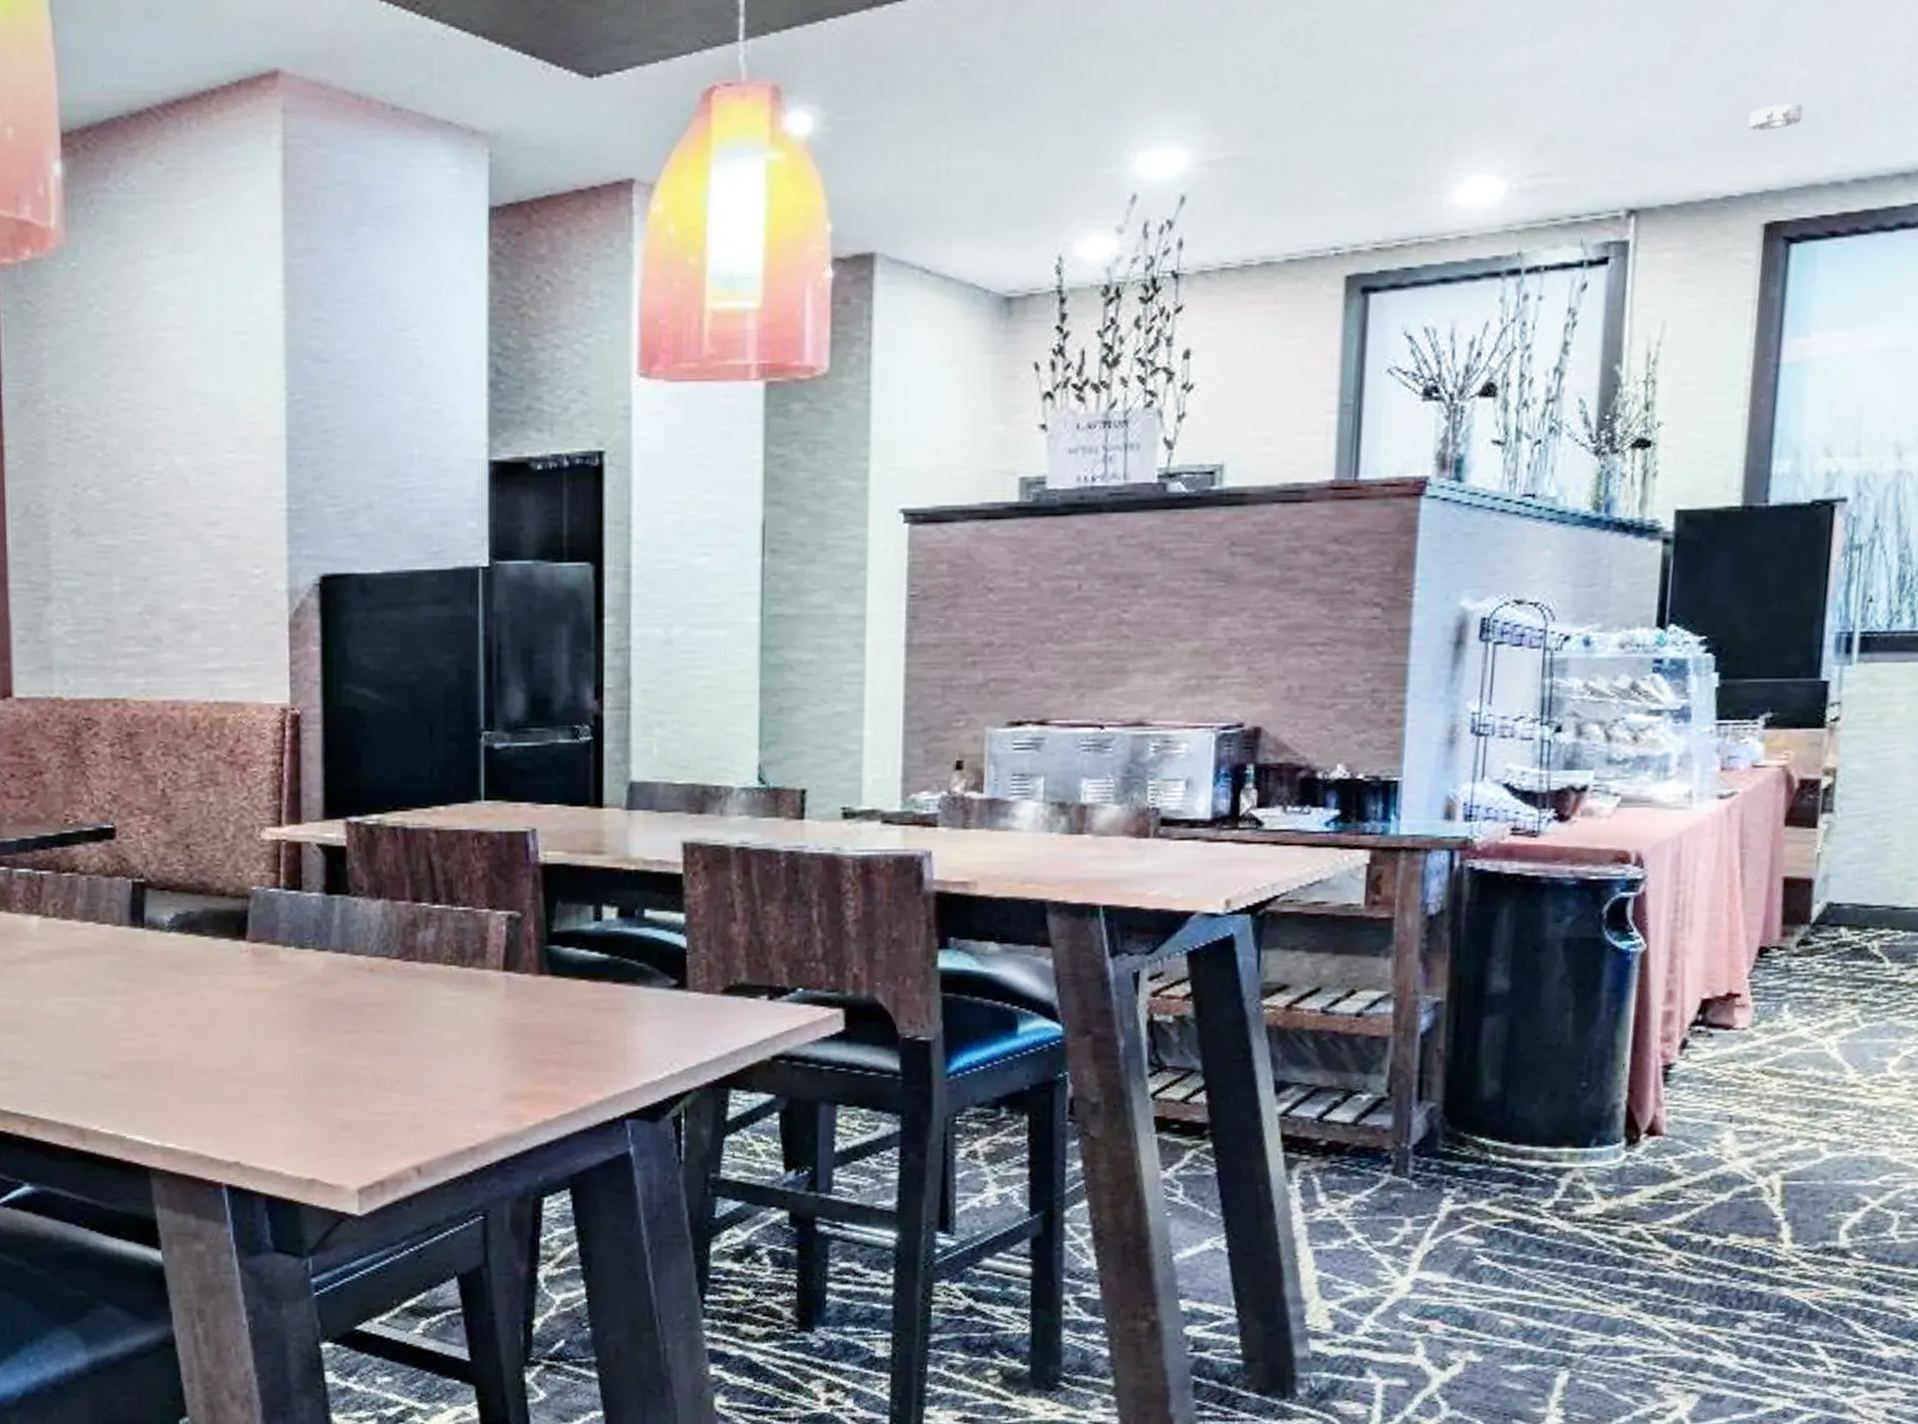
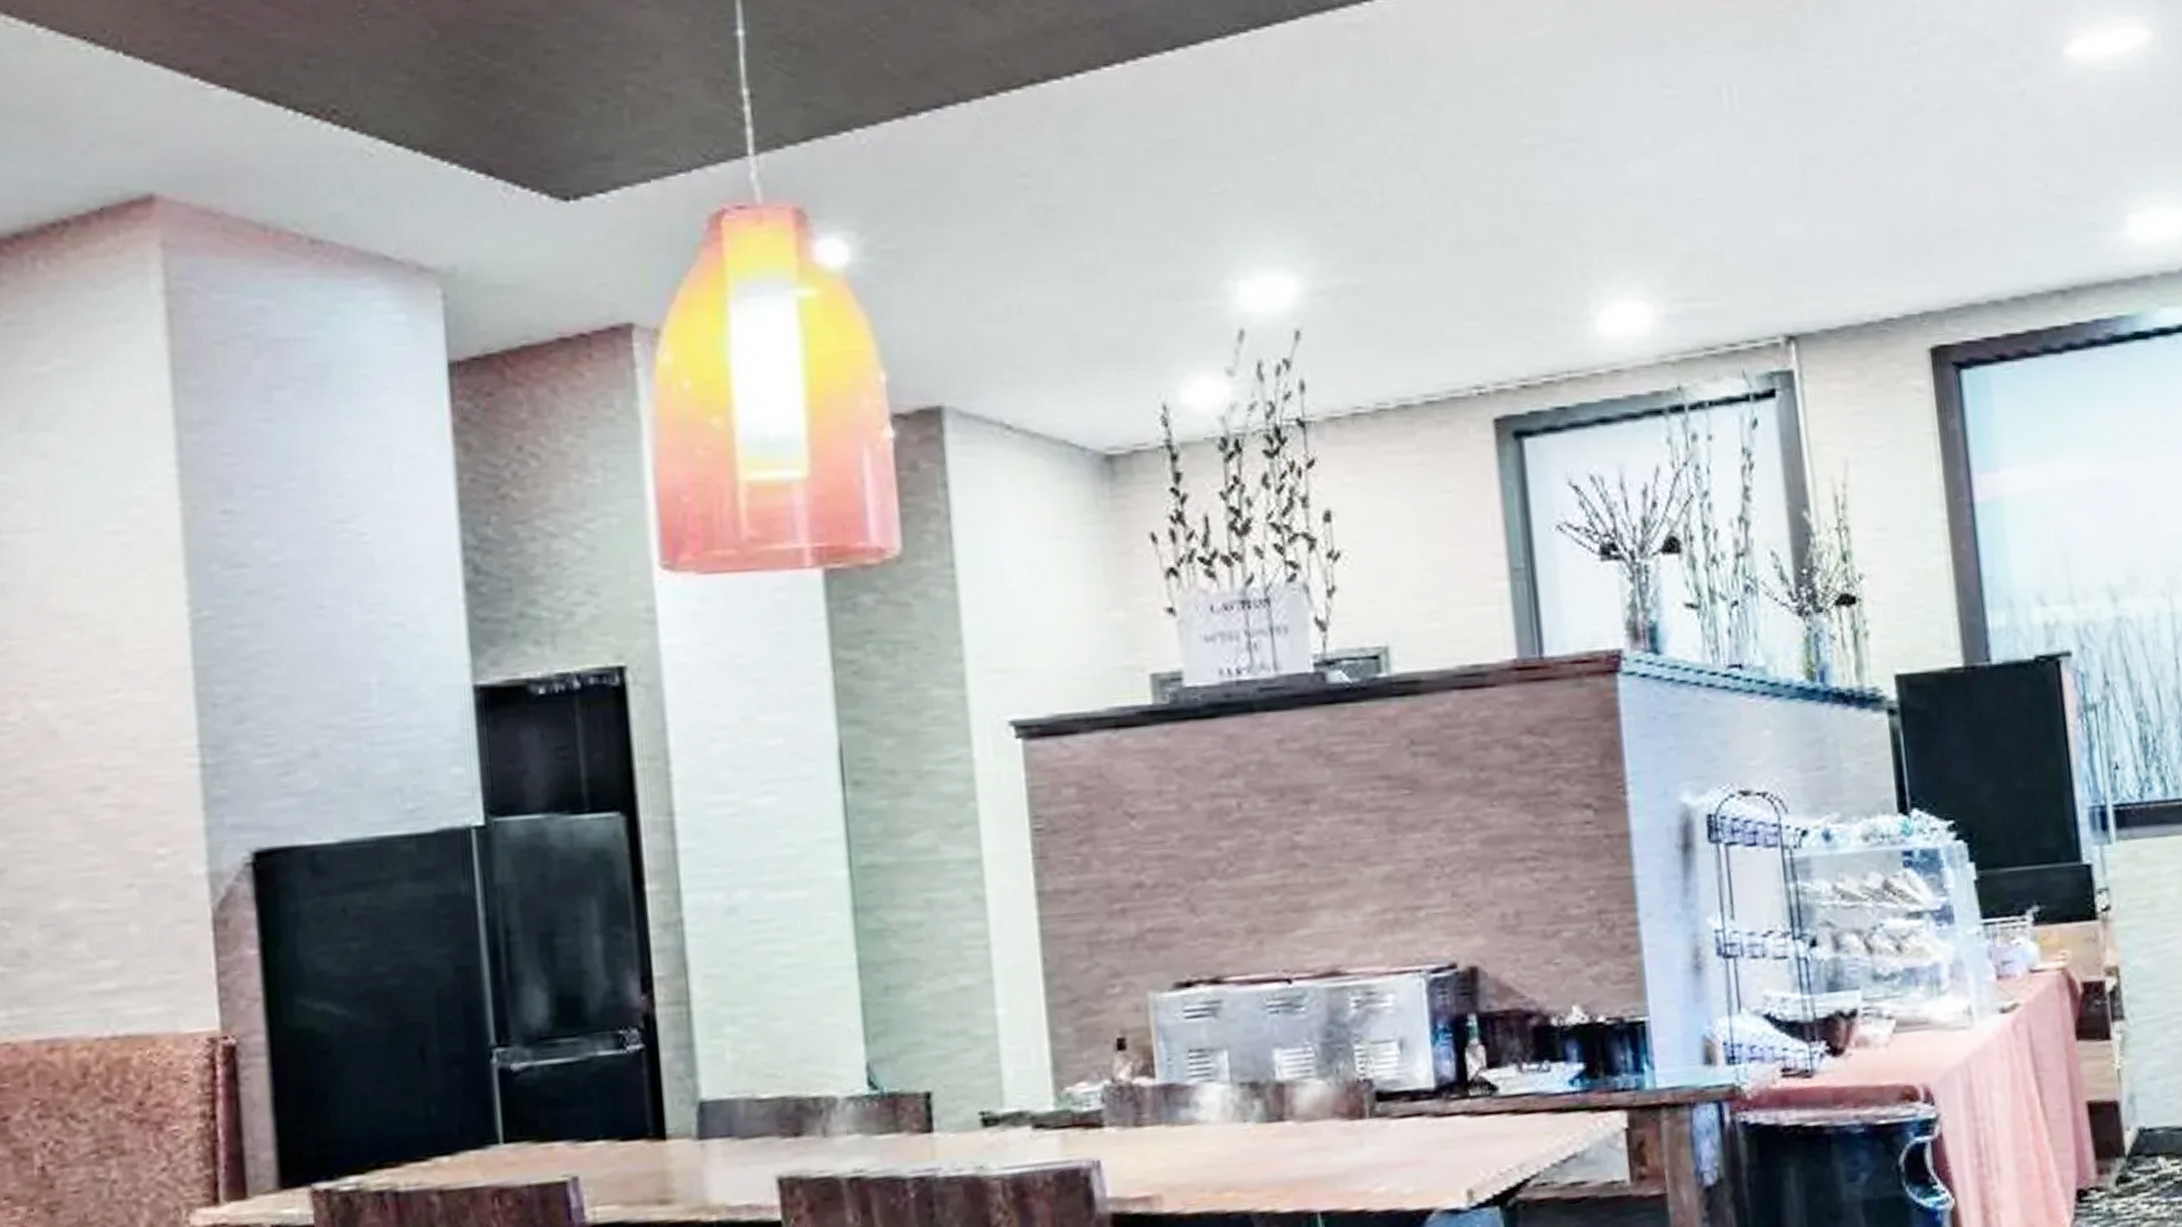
smoke detector: present [1749,103,1803,131] -> none [1894,216,1948,247]

